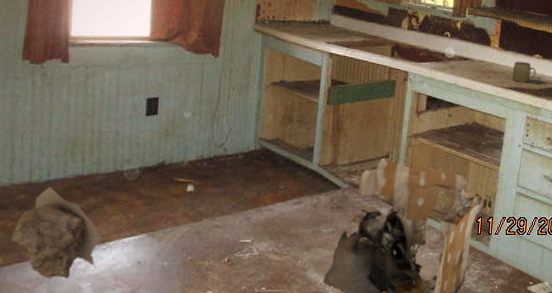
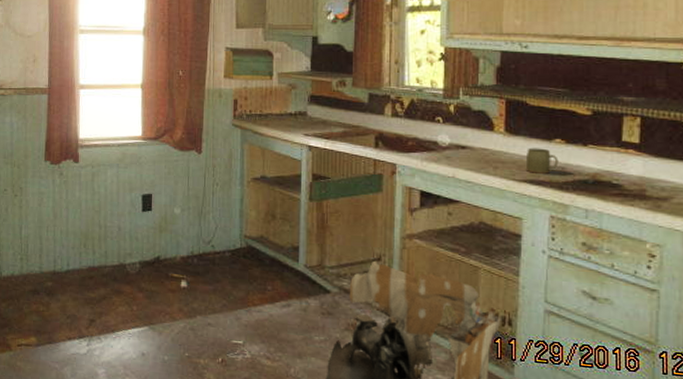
crumpled paper: present [11,186,103,279] -> none [43,276,112,363]

